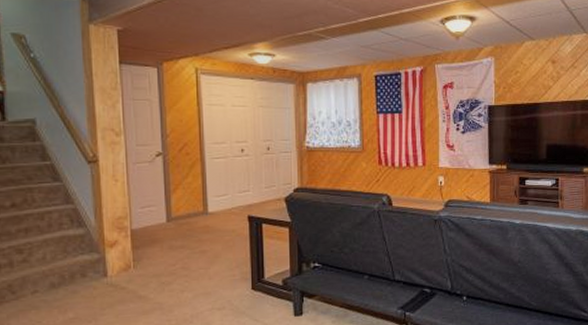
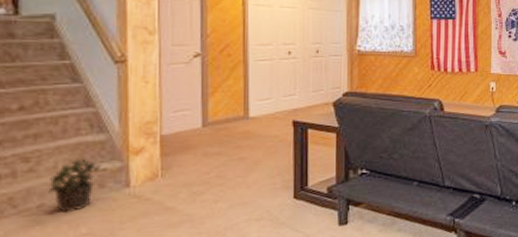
potted plant: none [39,249,89,299] -> present [48,157,109,213]

